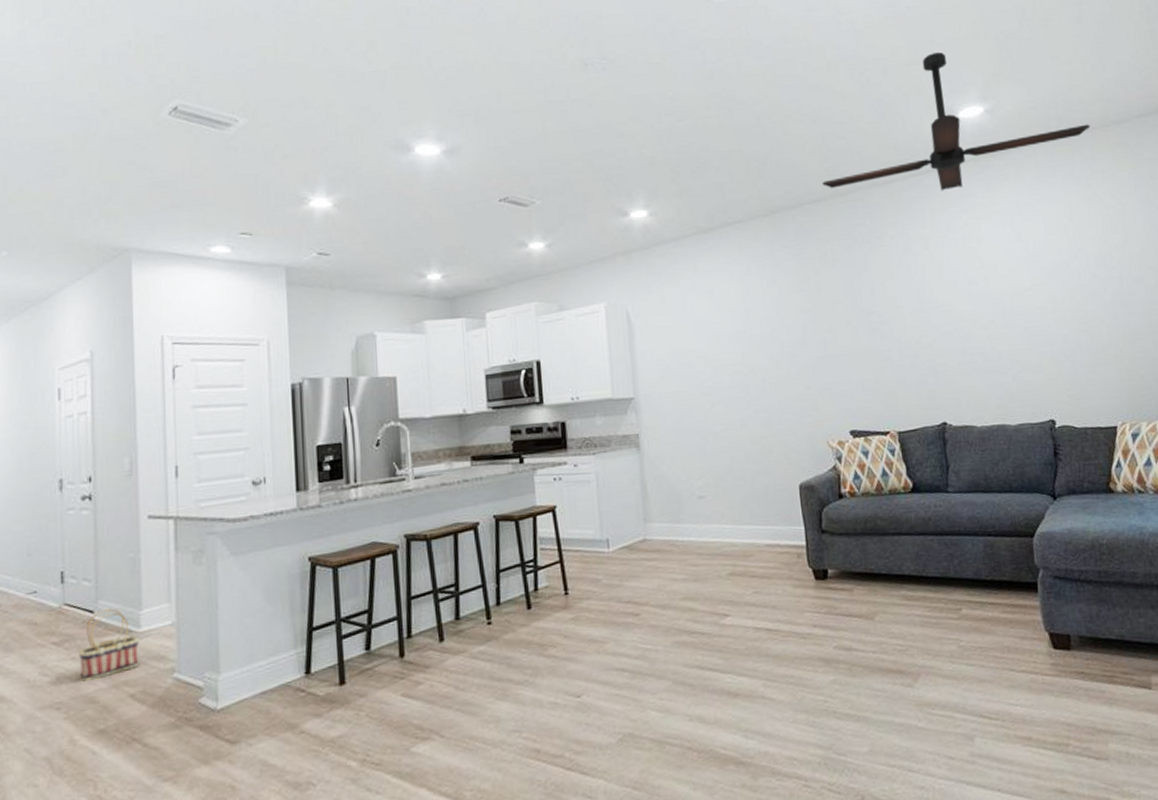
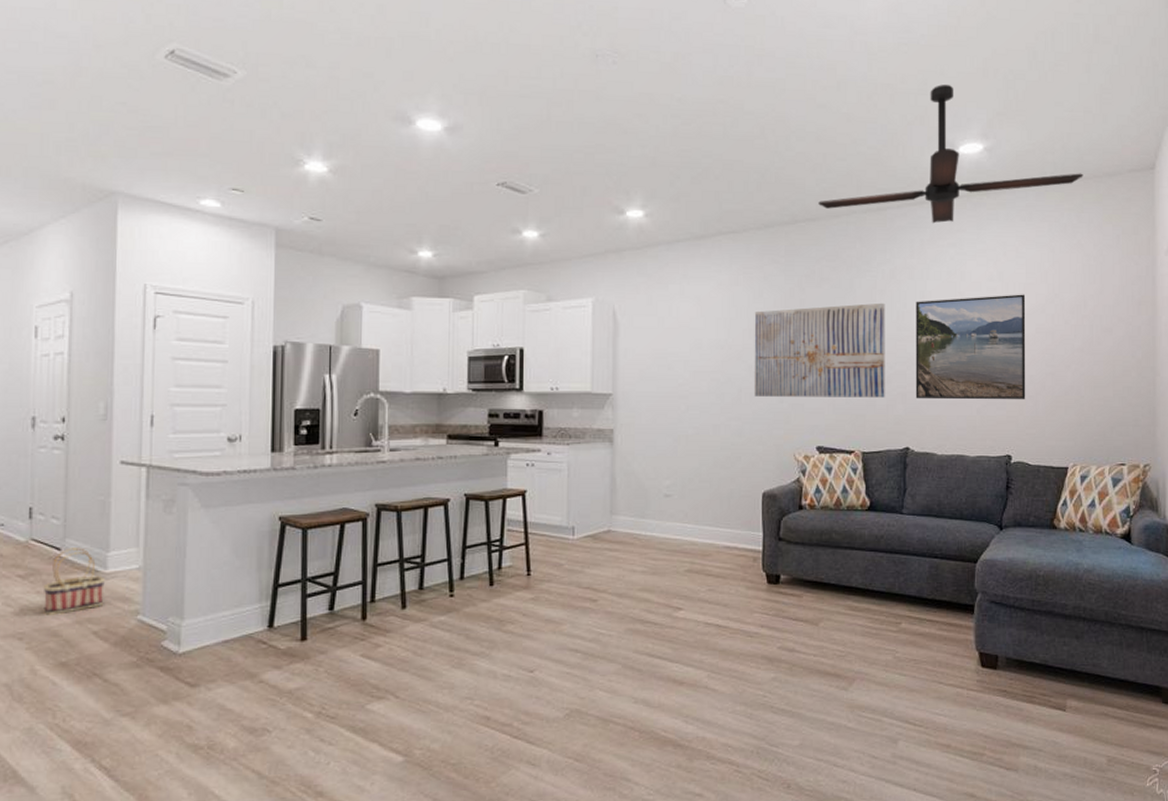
wall art: none [770,276,915,386] -> present [754,302,885,398]
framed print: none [934,252,1062,371] -> present [915,294,1026,400]

